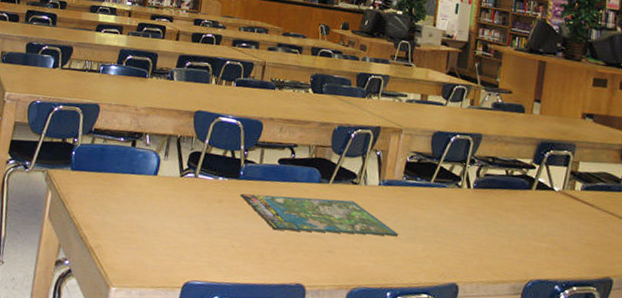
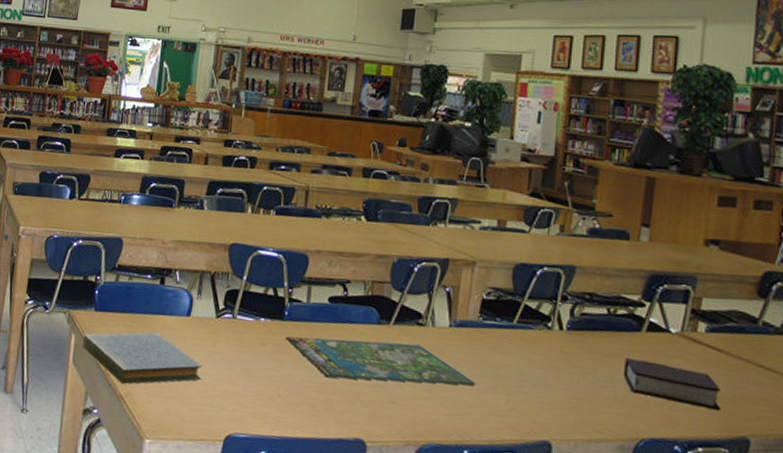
book: none [58,189,166,237] -> present [82,332,202,384]
bible: none [517,212,592,255] -> present [624,358,722,410]

